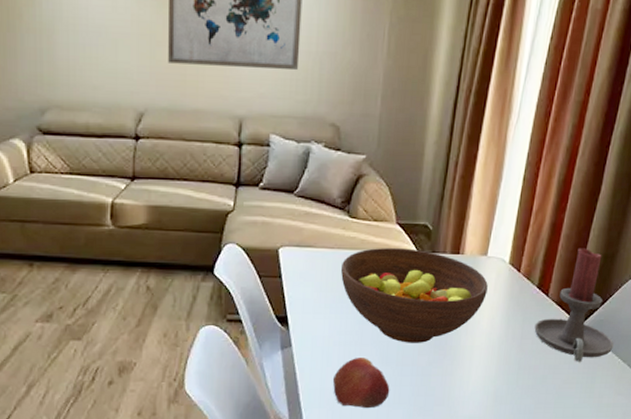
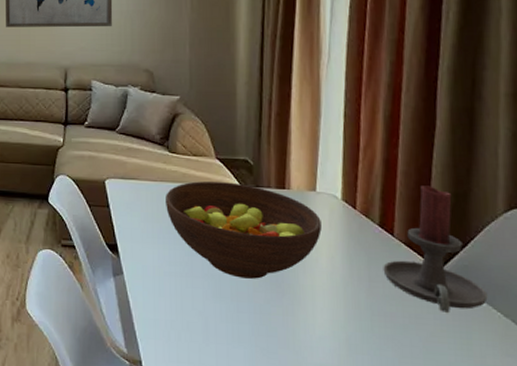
apple: present [332,358,390,408] -> none [166,290,227,344]

